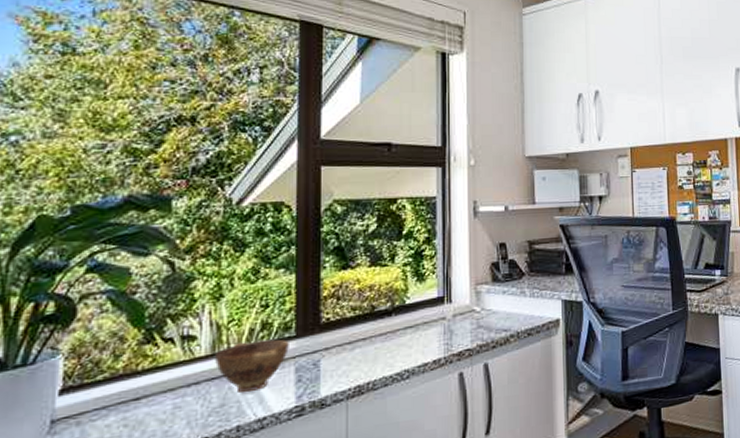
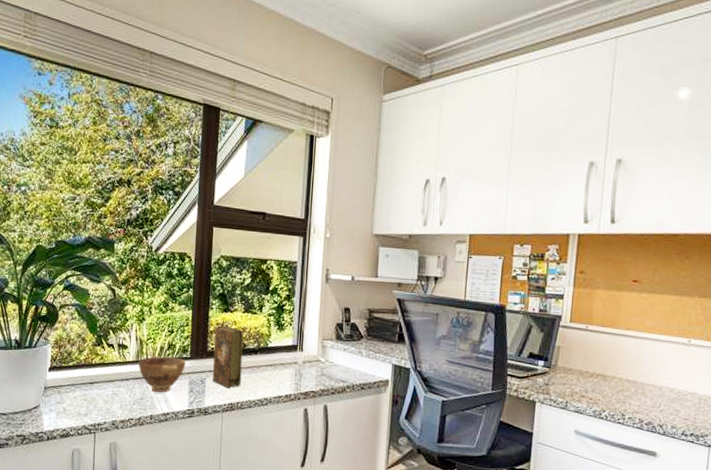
book: none [329,287,371,367] -> present [212,325,244,388]

